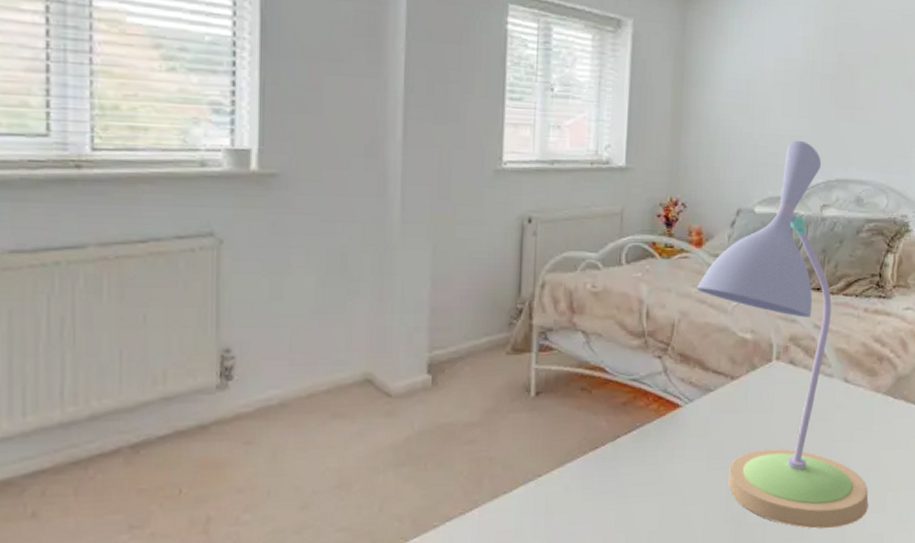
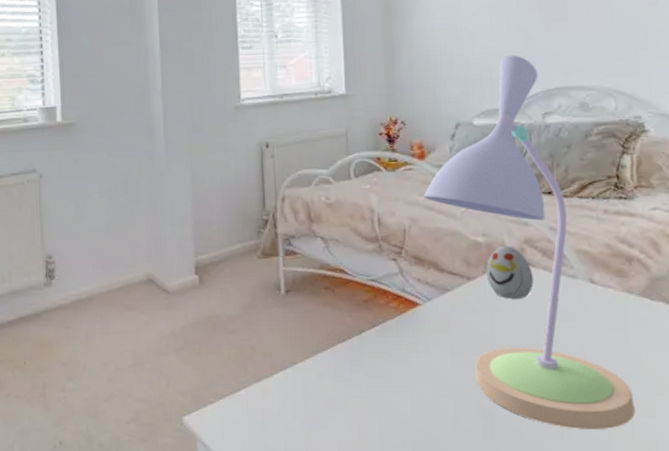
decorative egg: none [749,343,794,399] -> present [486,245,534,299]

